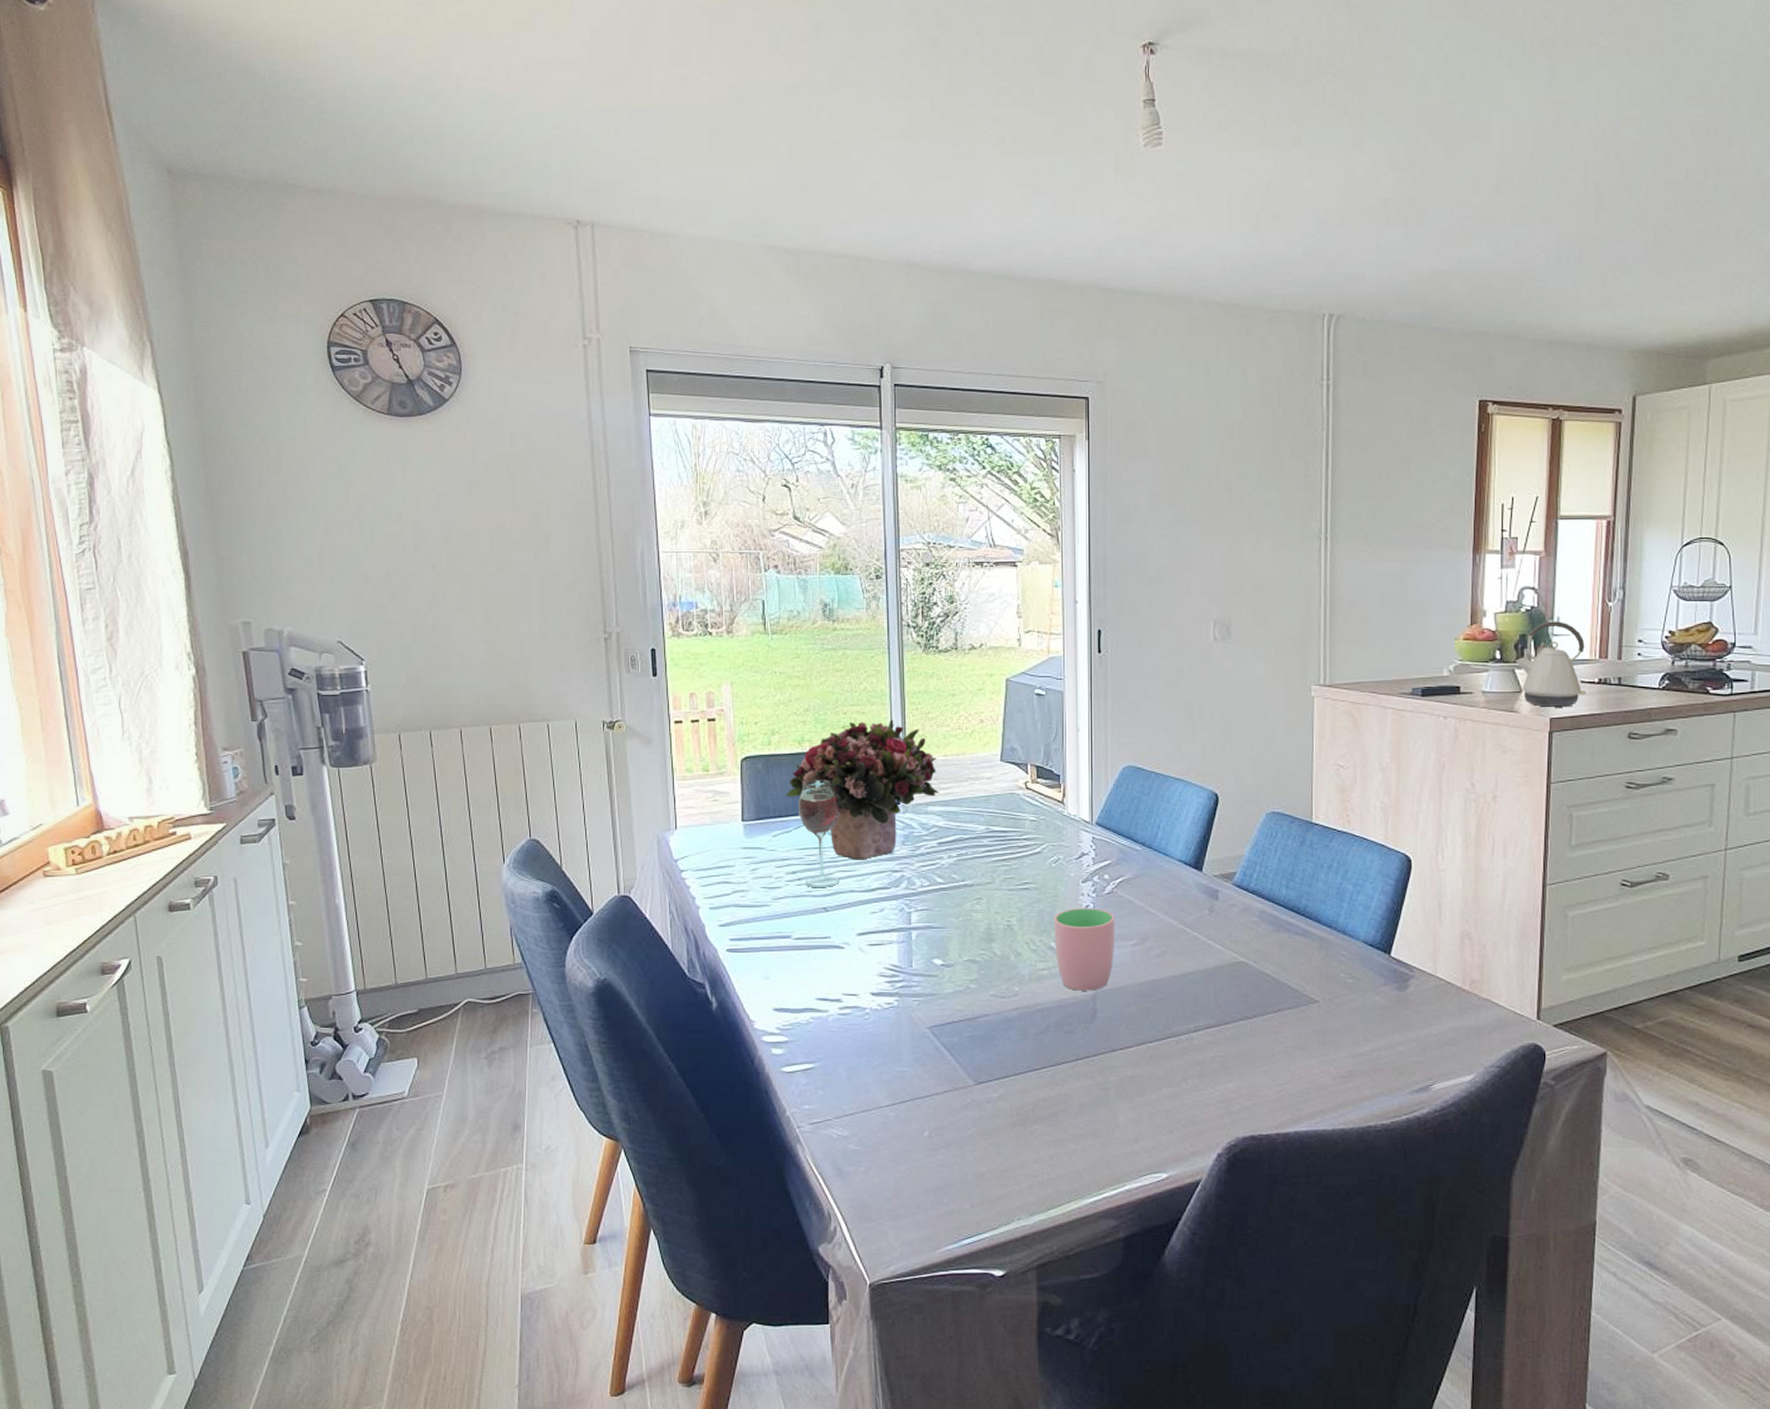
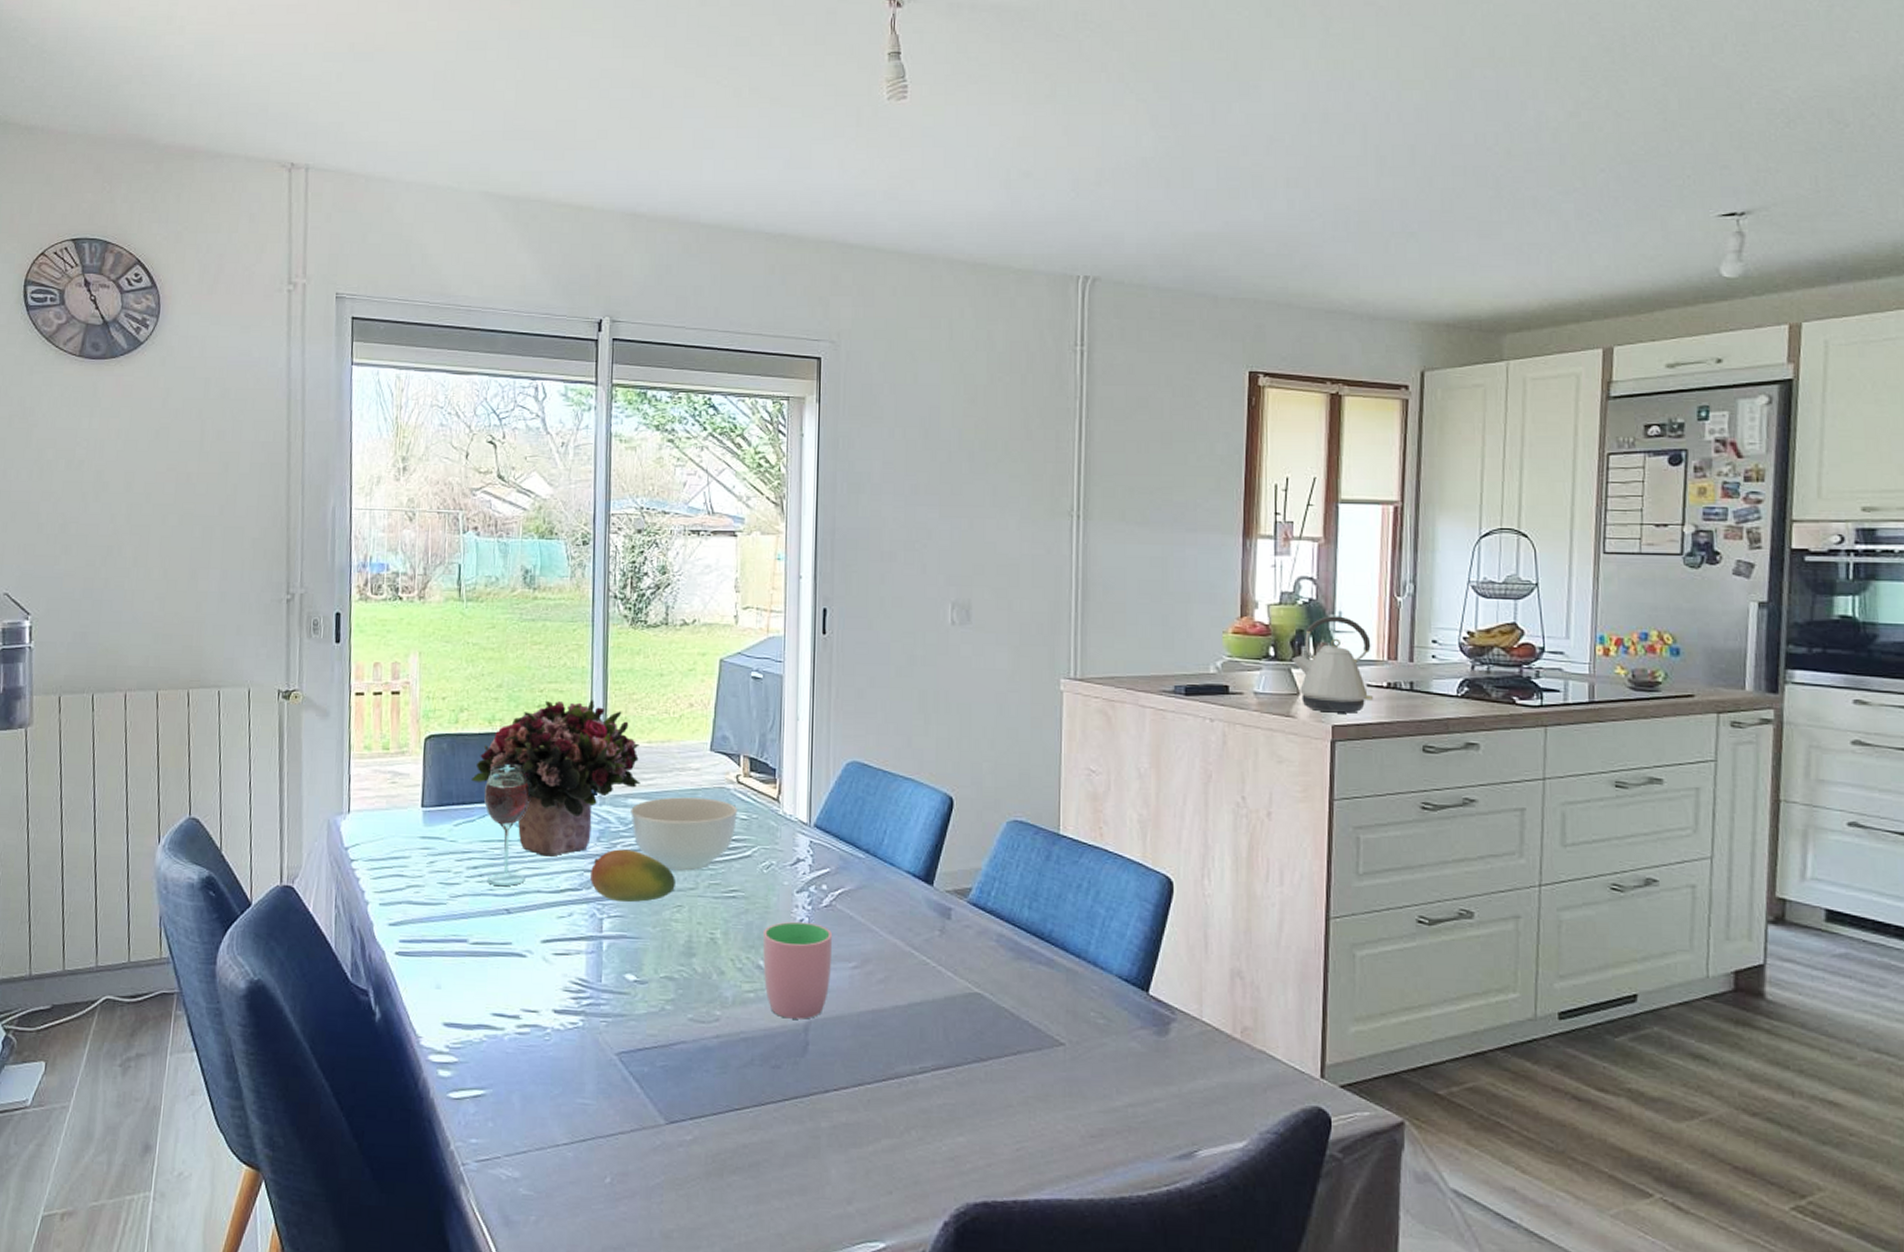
fruit: none [898,851,974,898] -> present [590,849,675,903]
bowl: none [931,803,1028,868] -> present [631,797,738,871]

